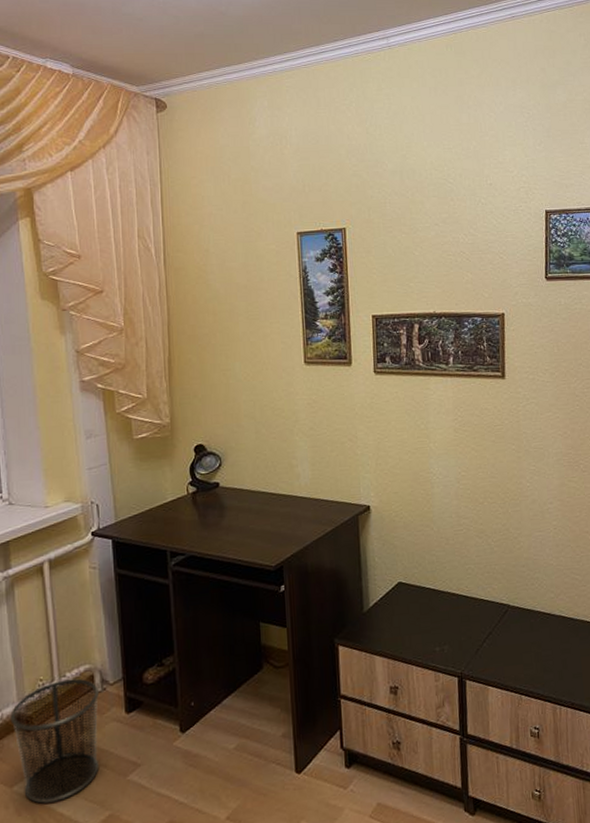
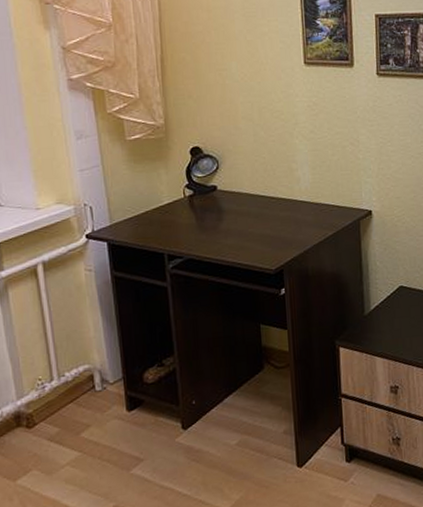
waste bin: present [10,678,100,804] -> none [10,378,102,496]

